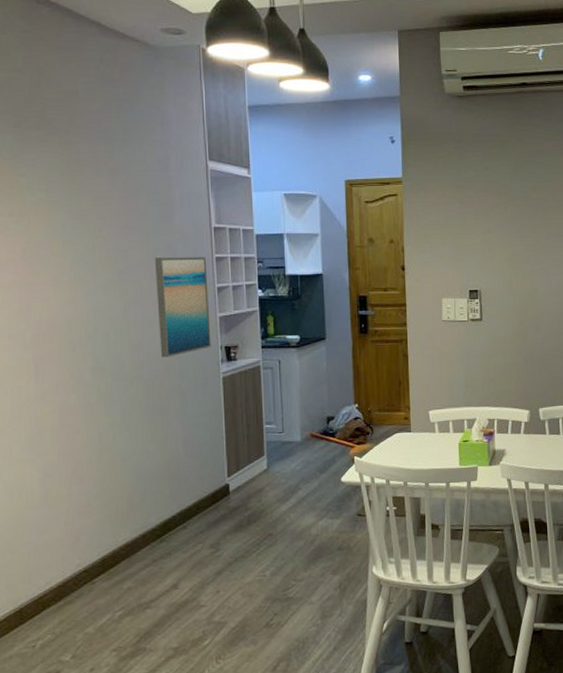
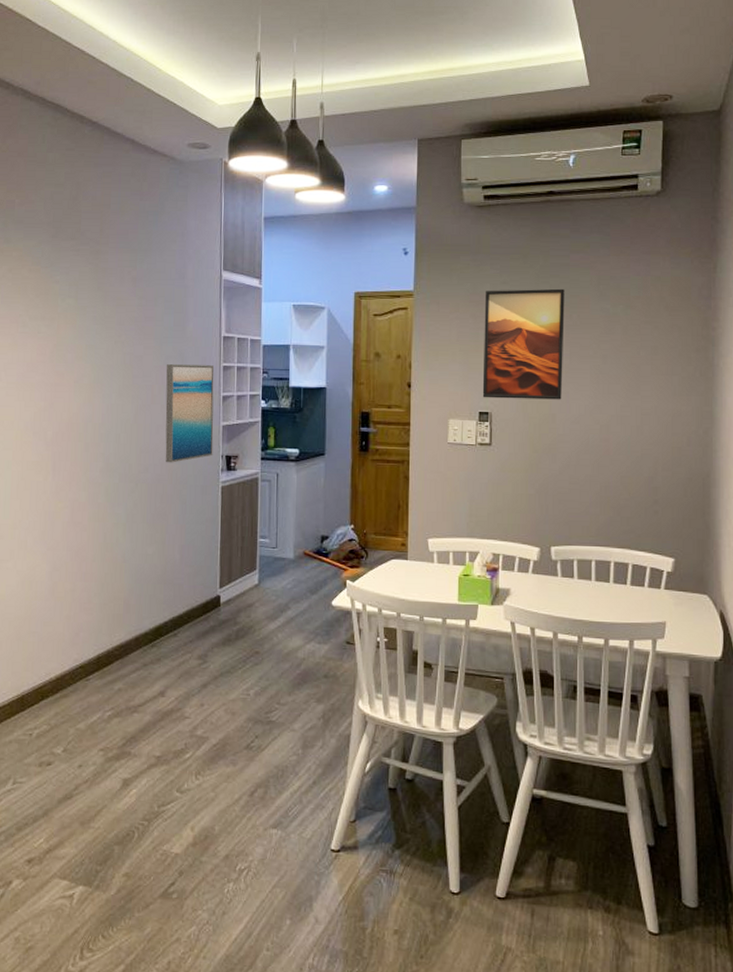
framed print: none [469,173,542,277] -> present [482,288,565,400]

